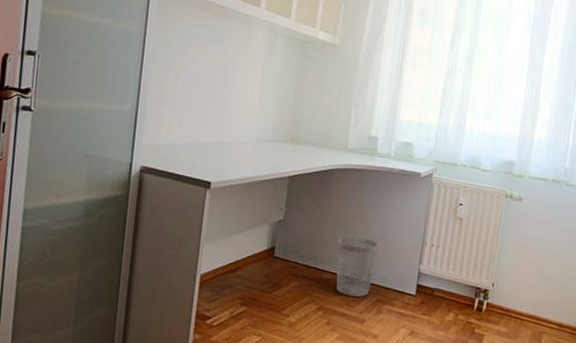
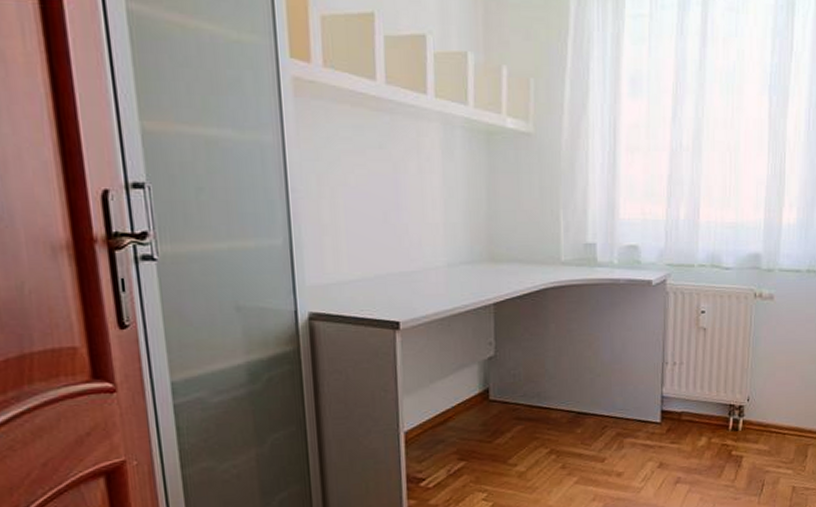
wastebasket: present [336,236,379,297] -> none [563,364,612,434]

